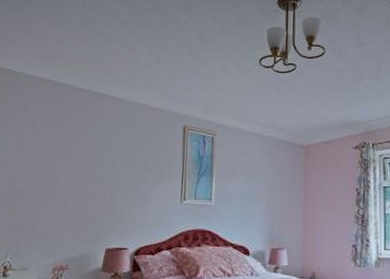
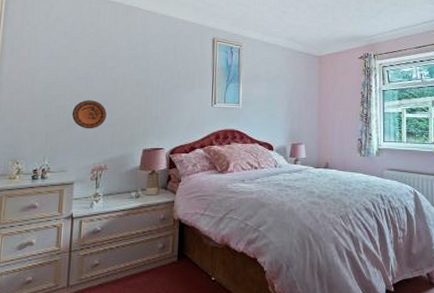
decorative plate: none [35,193,70,225] -> present [71,100,107,129]

